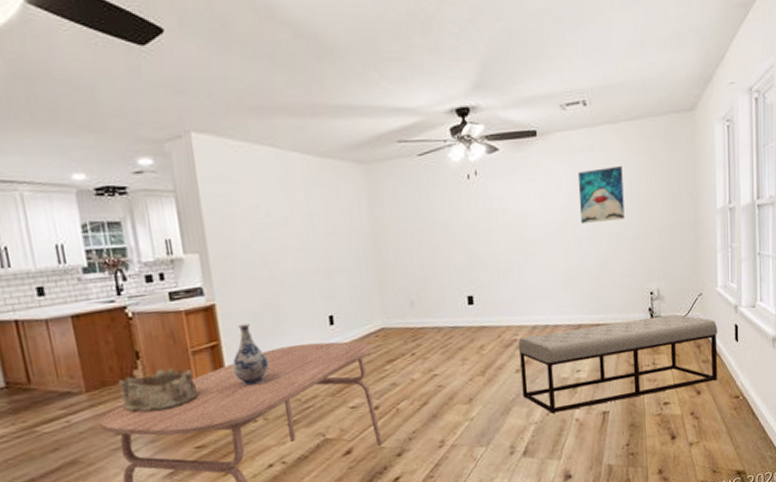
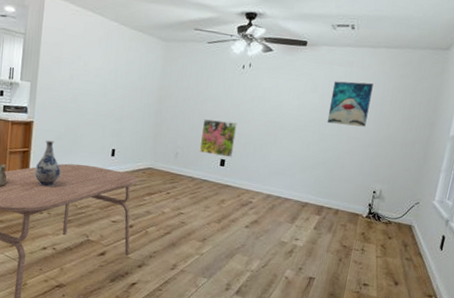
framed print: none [435,247,481,294] -> present [199,119,237,158]
bench: present [518,314,718,413] -> none [246,201,427,278]

